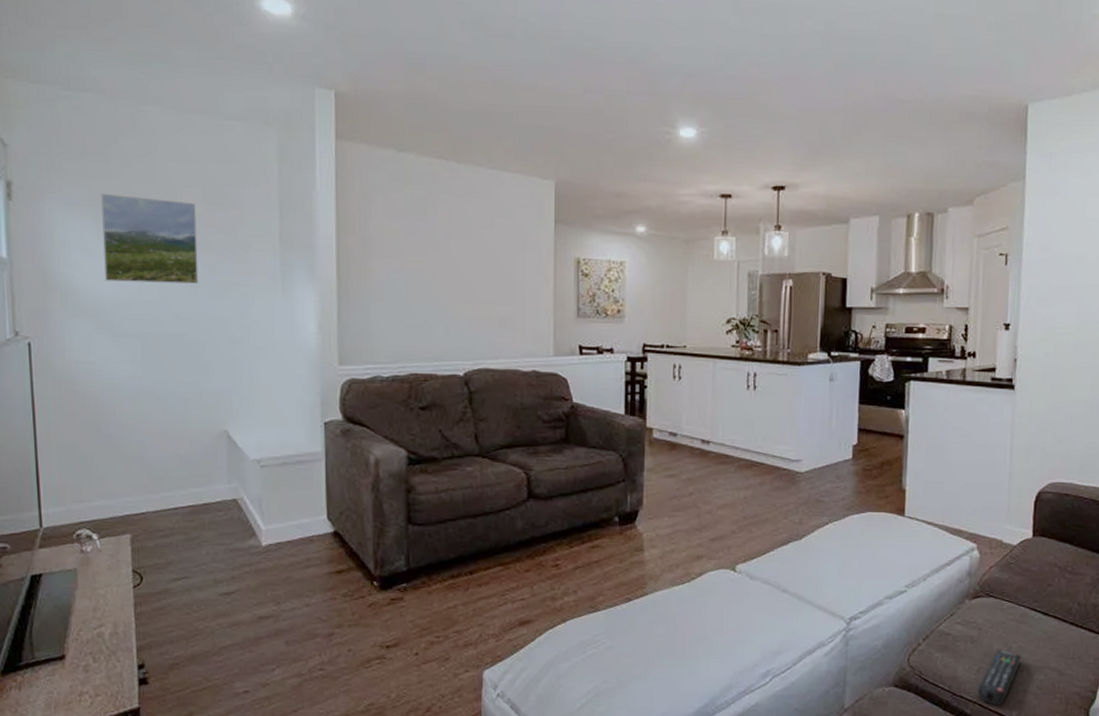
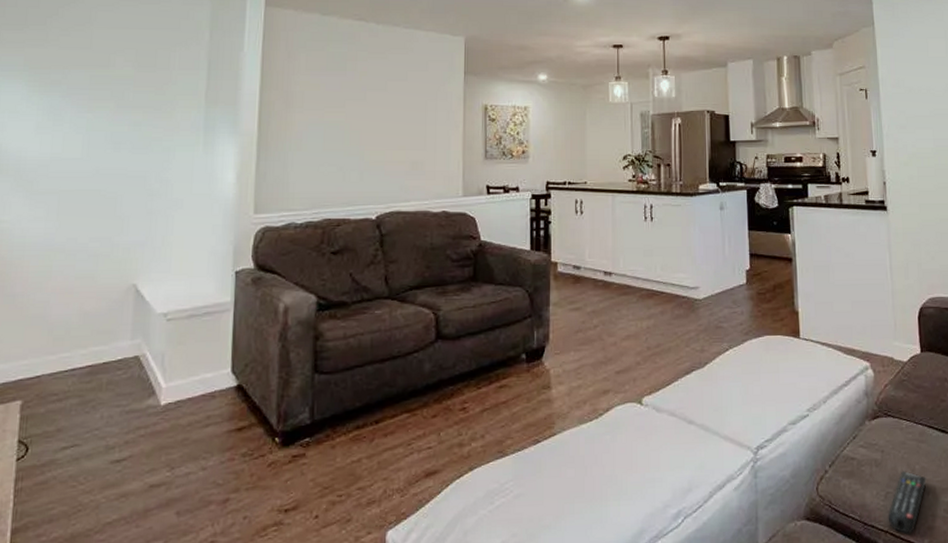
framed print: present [101,193,199,284] -> none [30,59,128,141]

